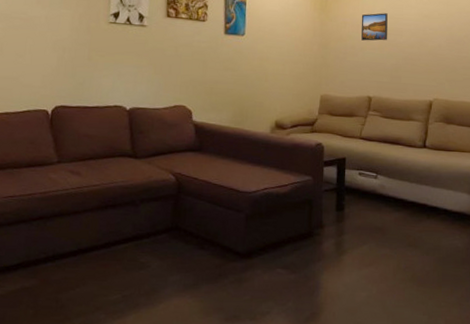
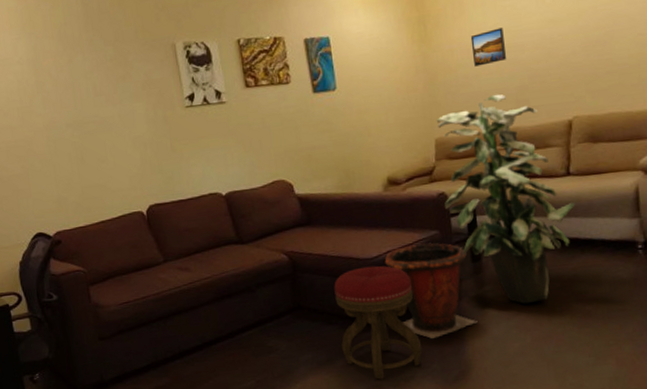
stool: none [209,199,282,311] -> present [334,265,423,380]
waste bin: none [261,185,333,277] -> present [384,242,478,339]
indoor plant: none [320,67,427,257] -> present [436,94,575,304]

